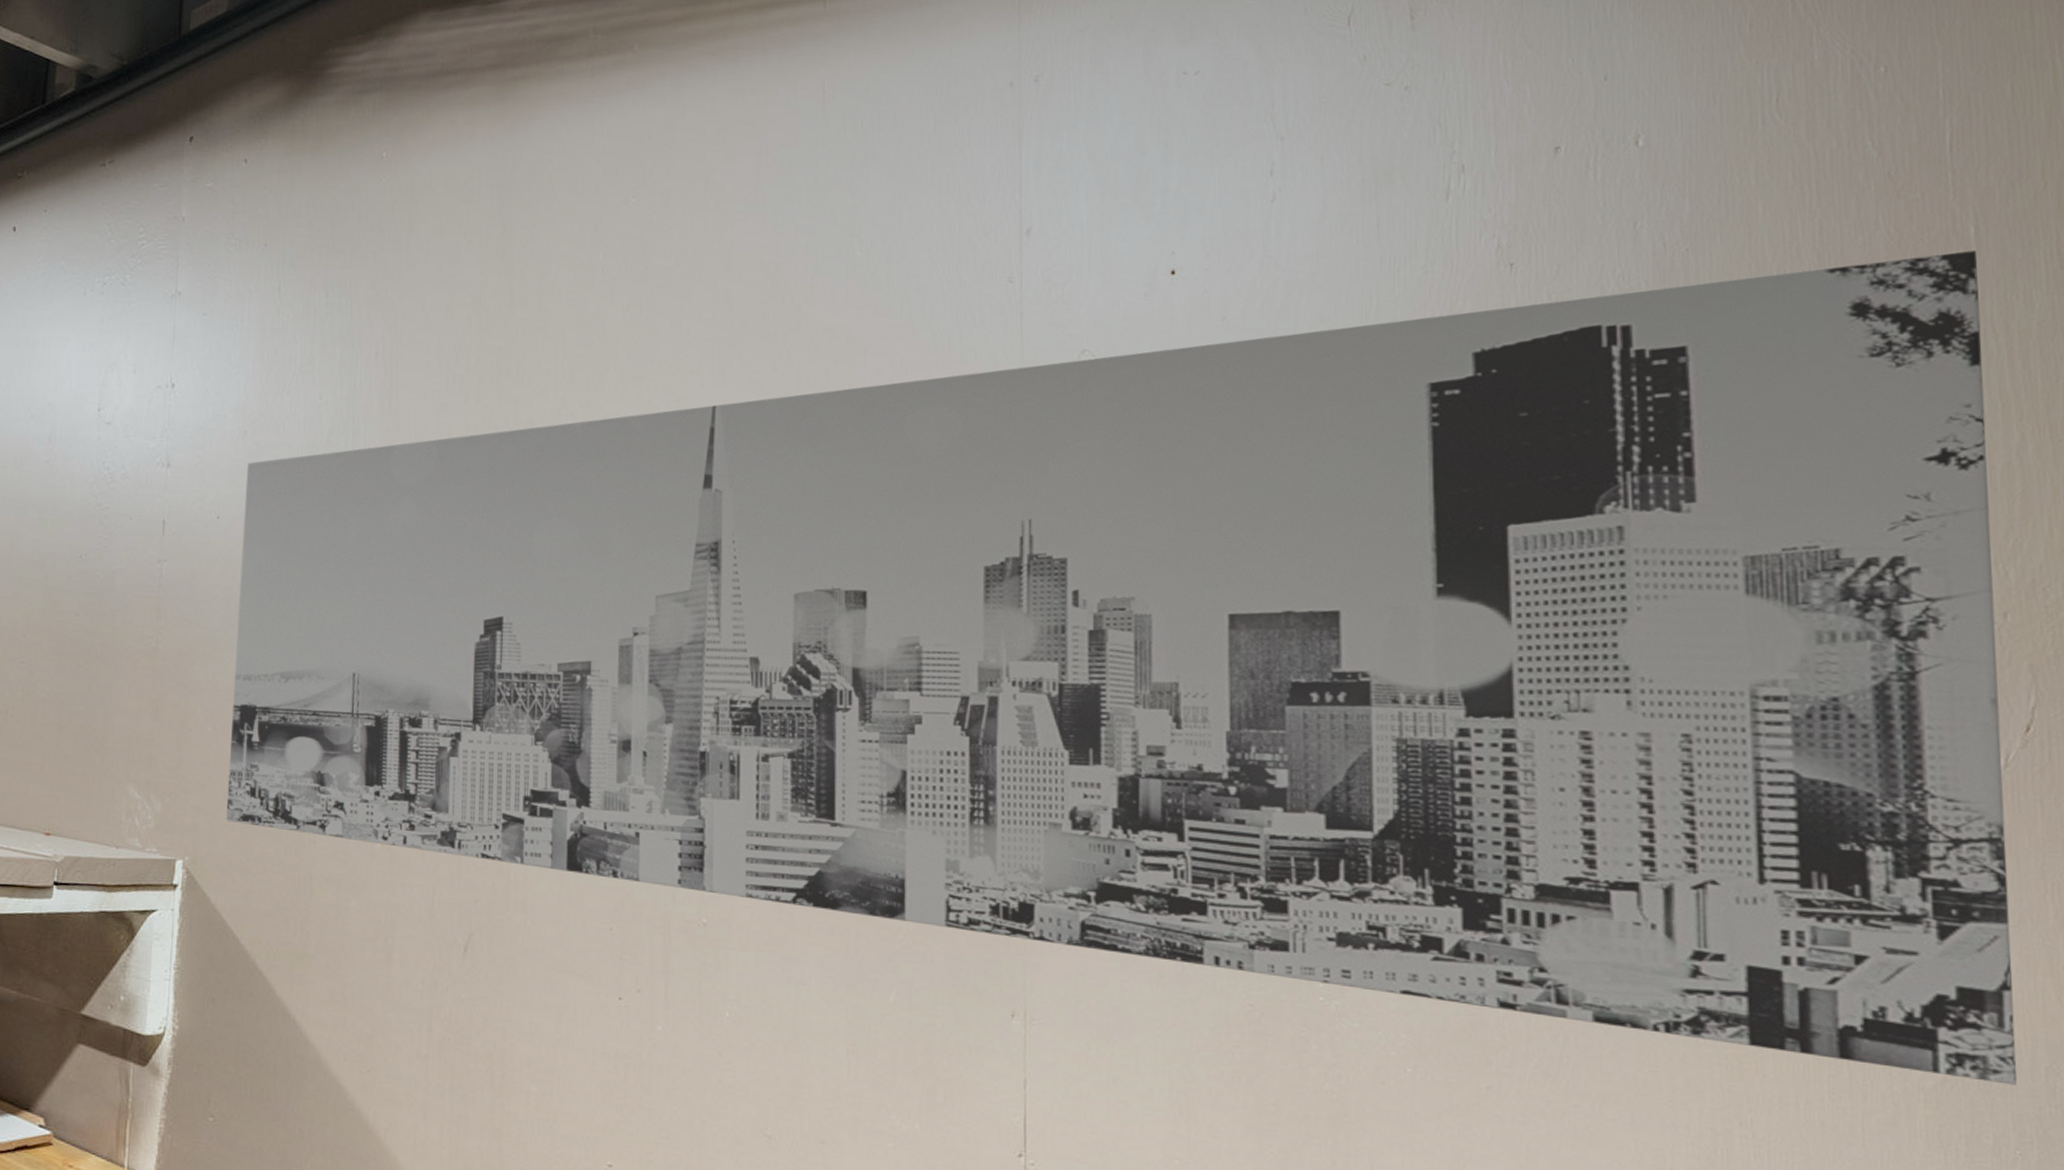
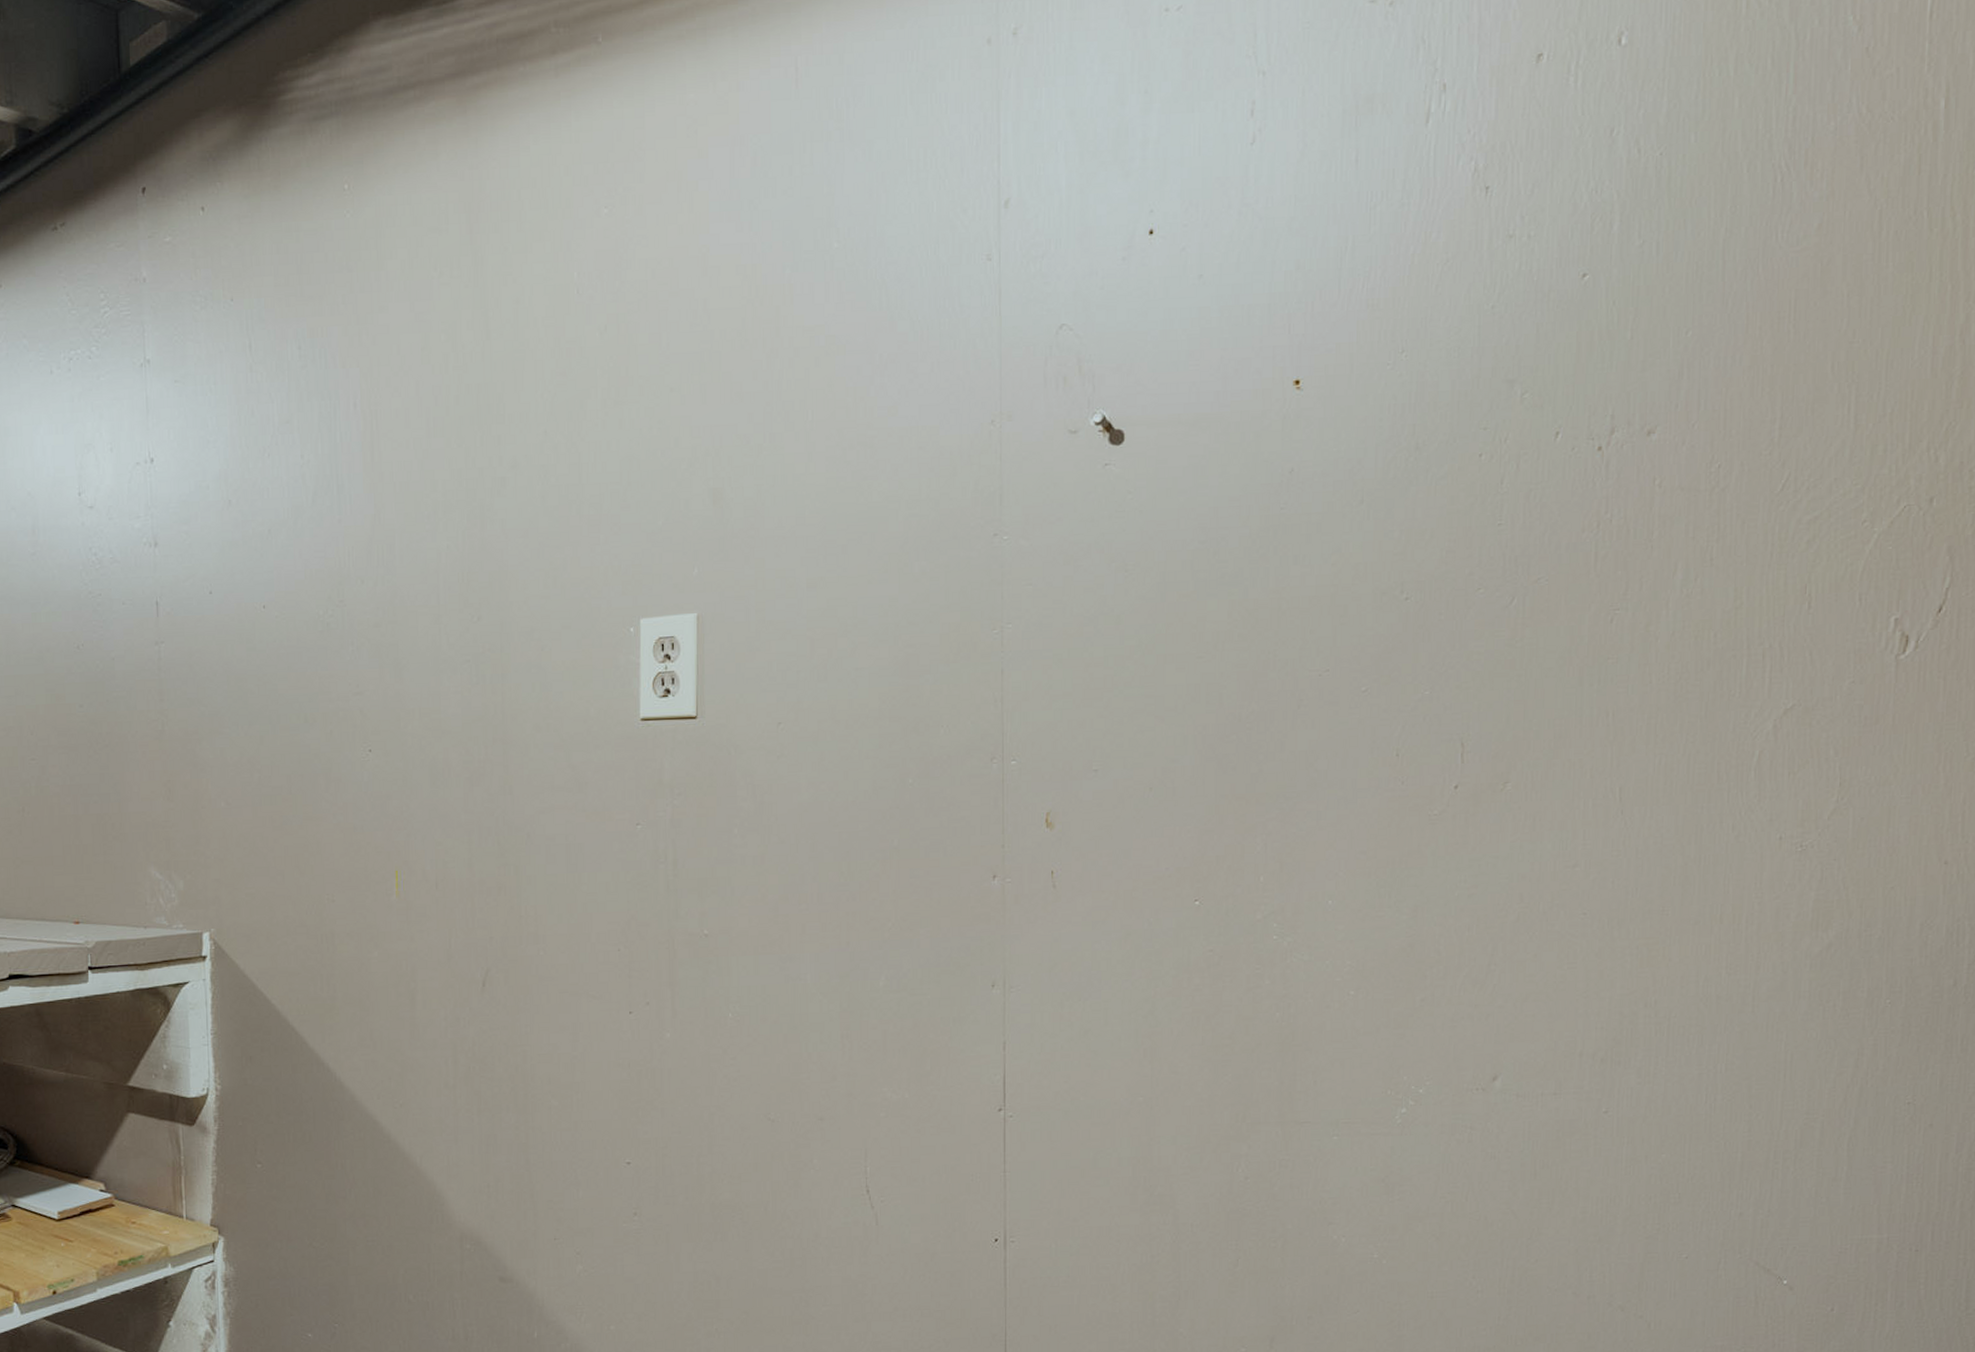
wall art: present [225,250,2017,1085] -> none [234,124,1945,943]

